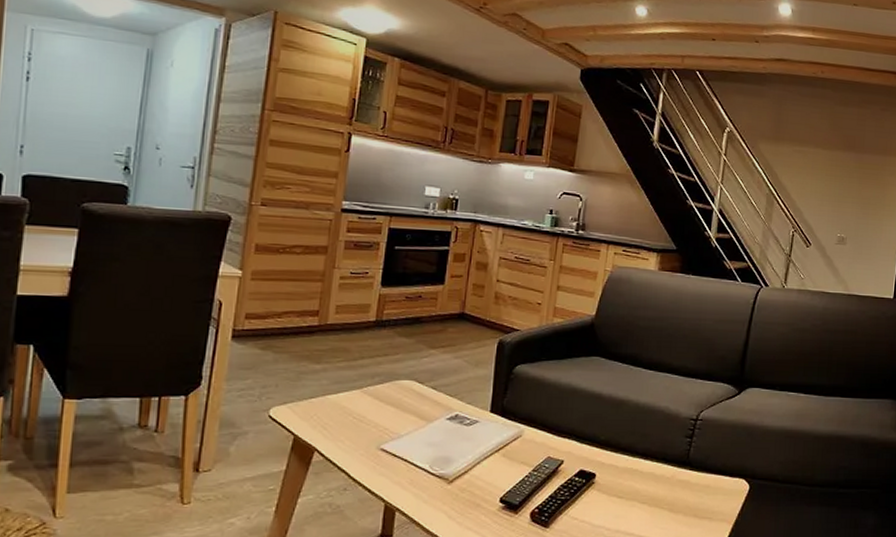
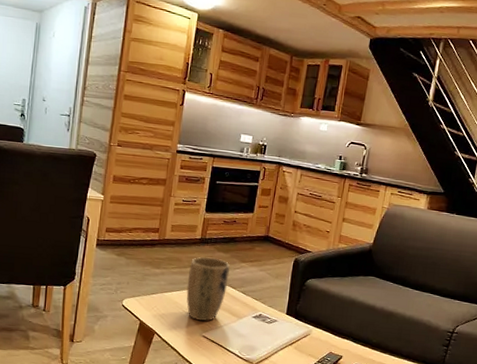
plant pot: none [357,344,416,430] -> present [186,257,231,322]

